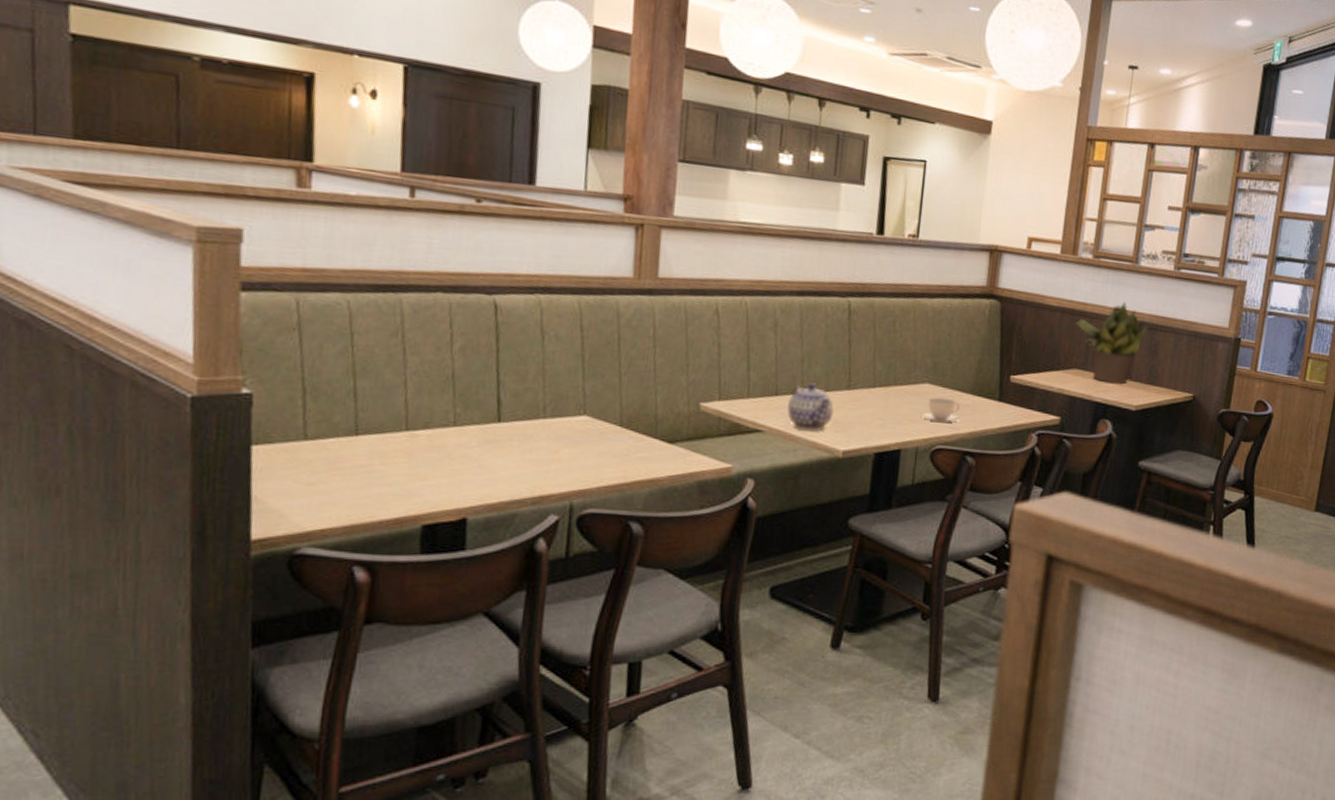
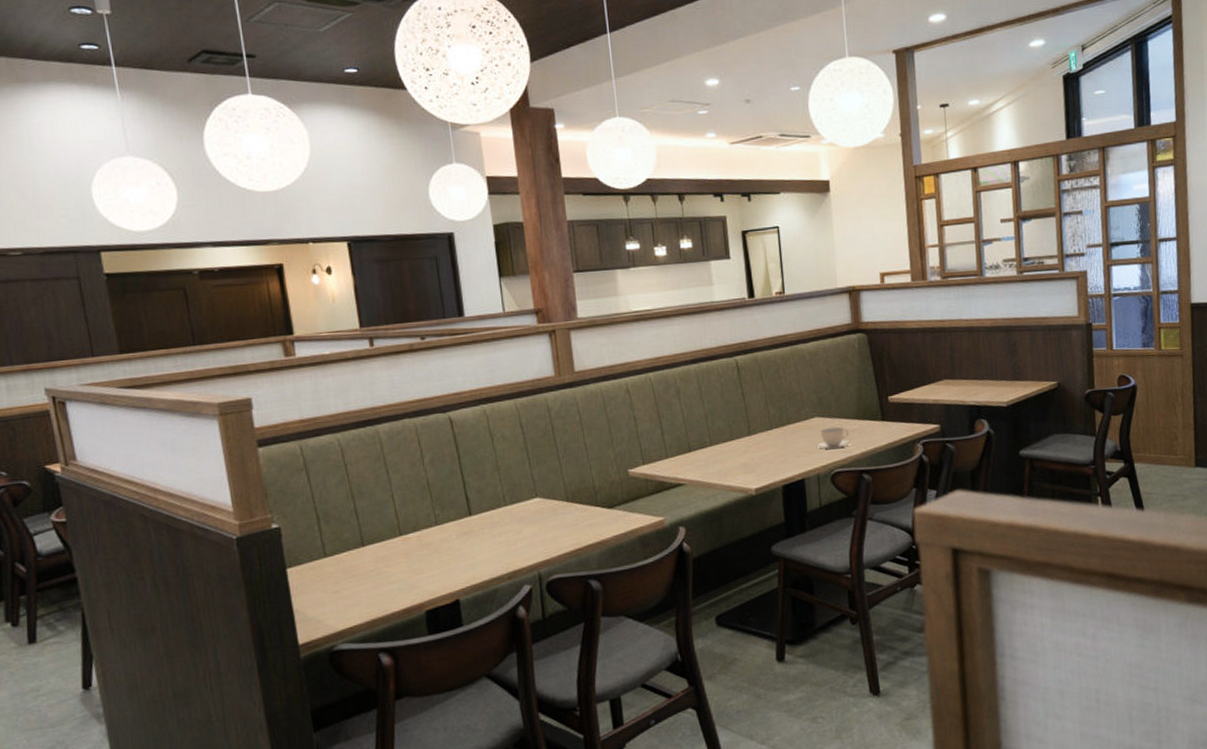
teapot: present [787,382,834,432] -> none [701,435,741,478]
potted plant: present [1075,302,1152,385] -> none [937,312,1007,387]

